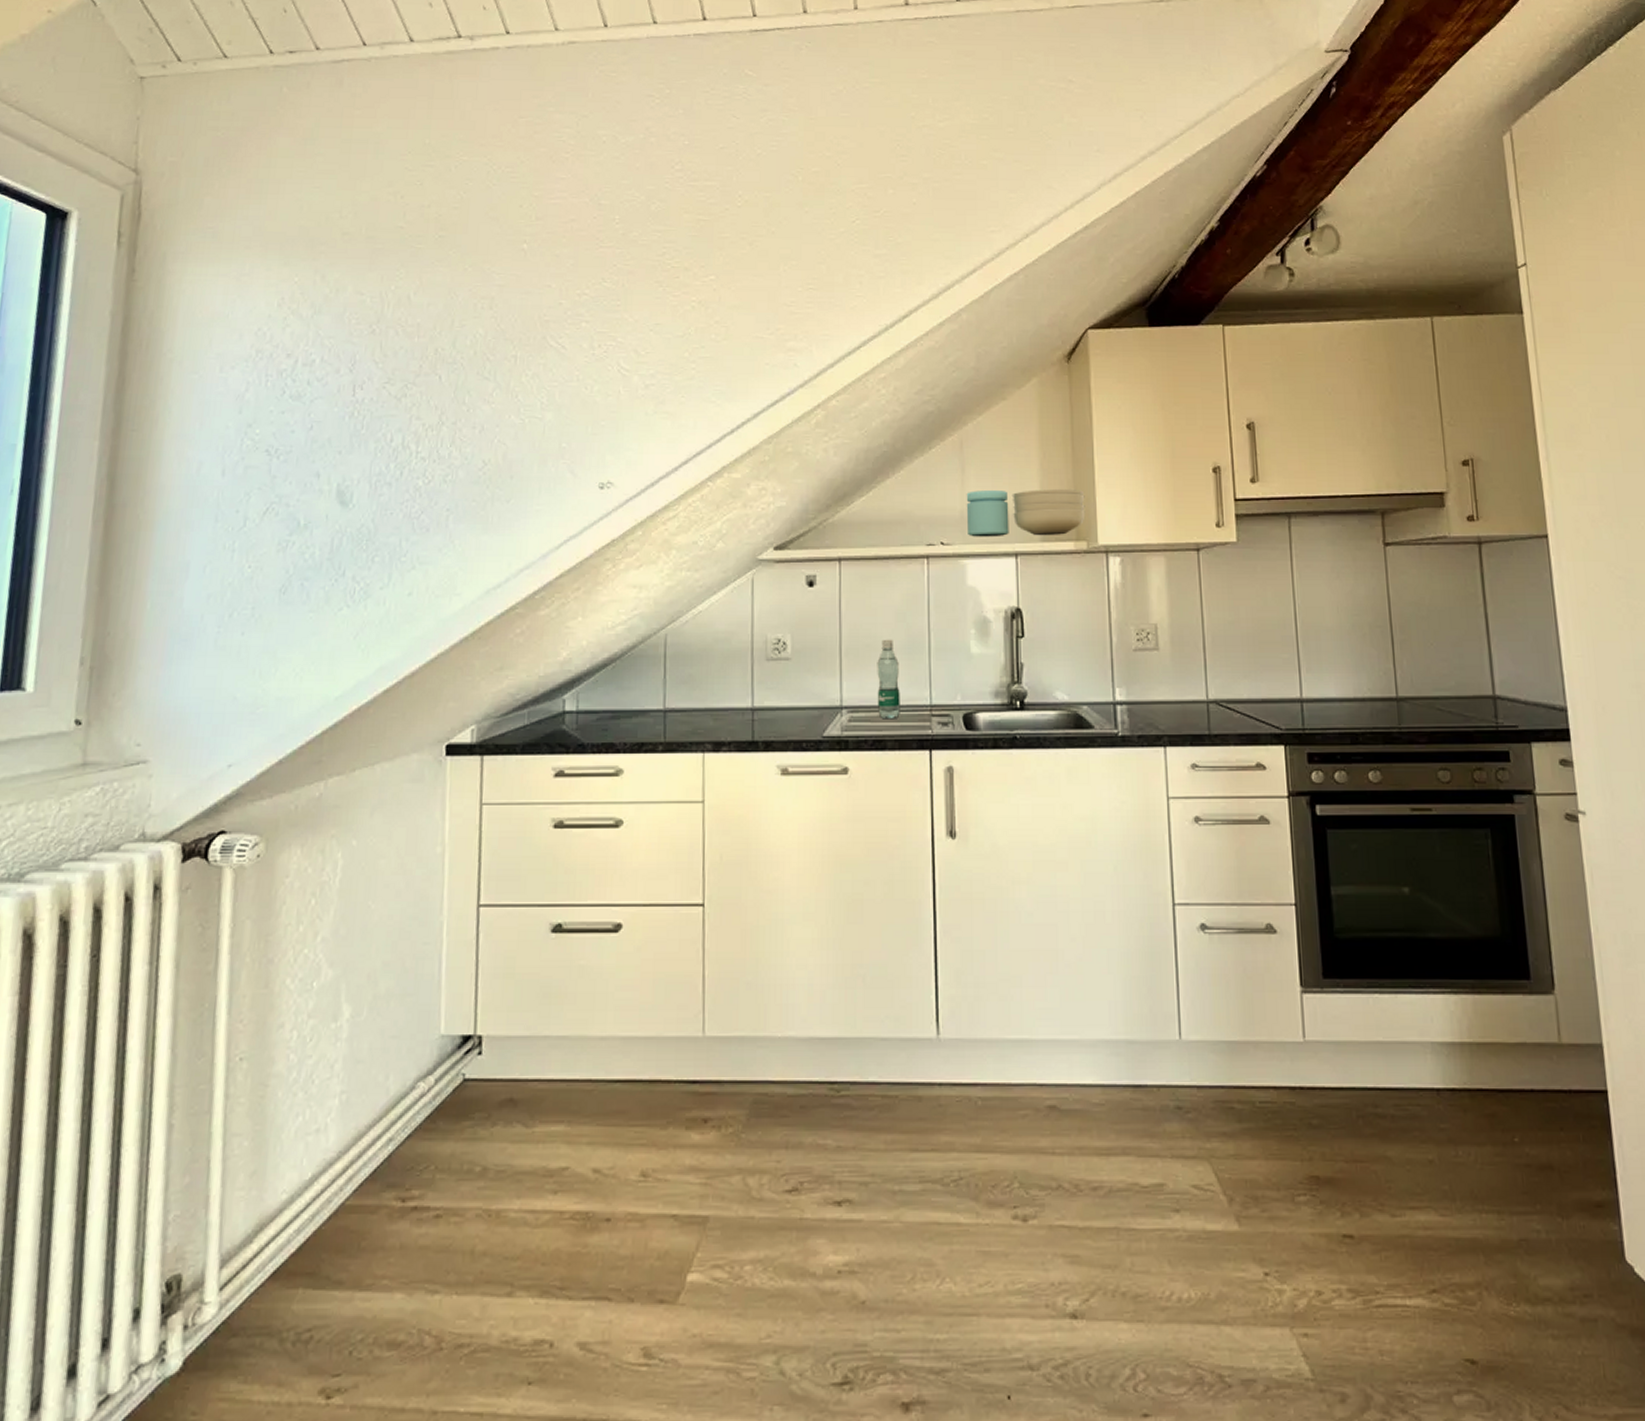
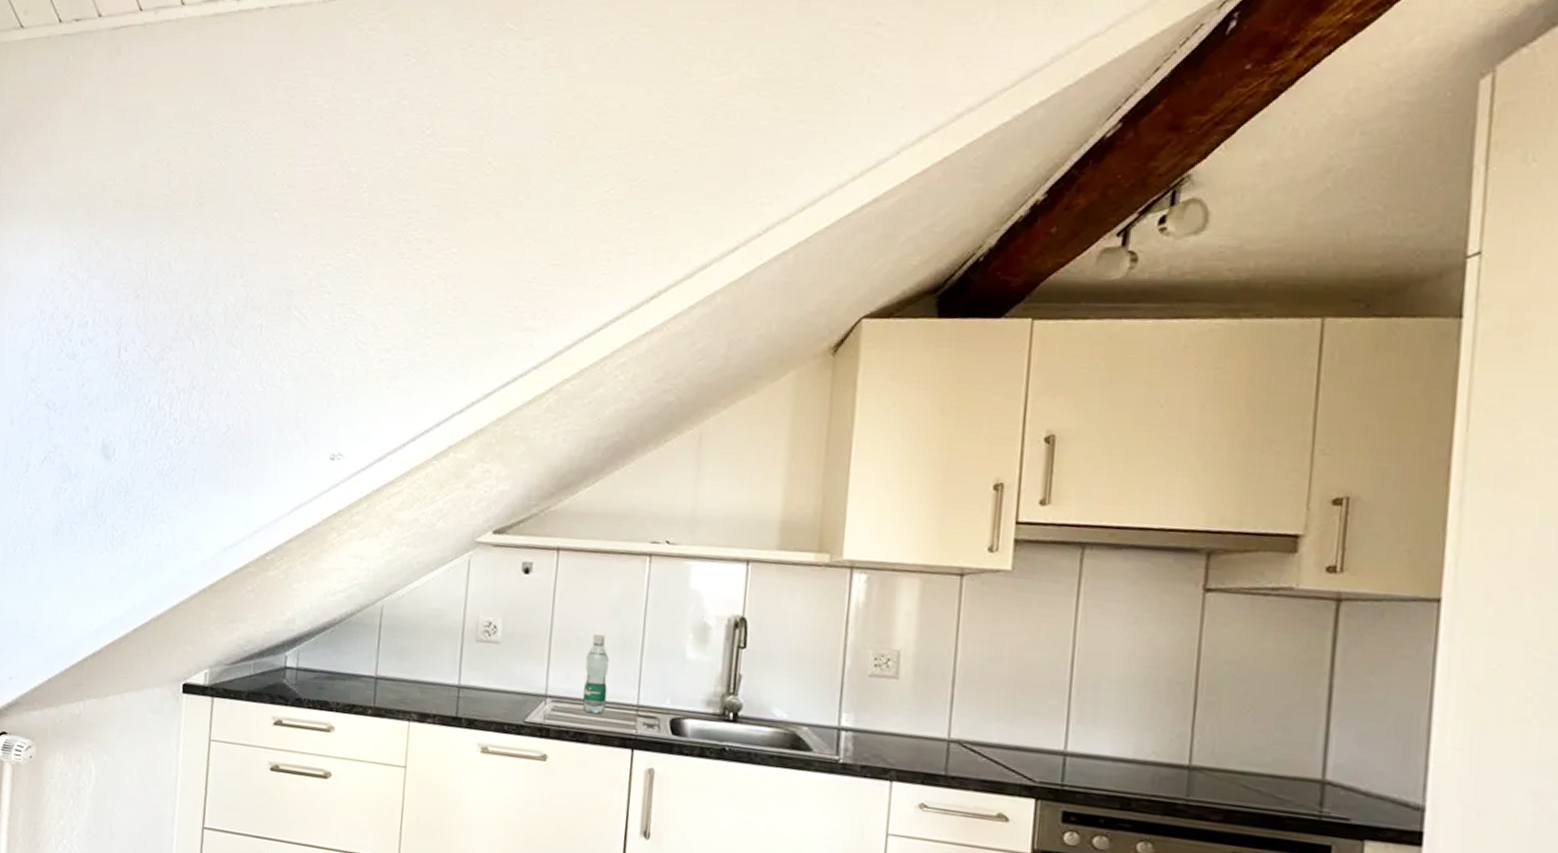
jar: present [966,491,1009,537] -> none [696,489,746,541]
bowl: present [1011,488,1085,536] -> none [749,493,834,545]

